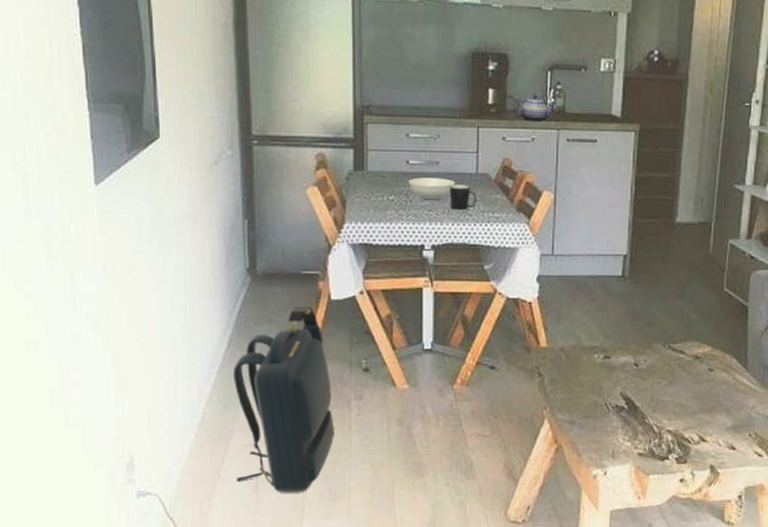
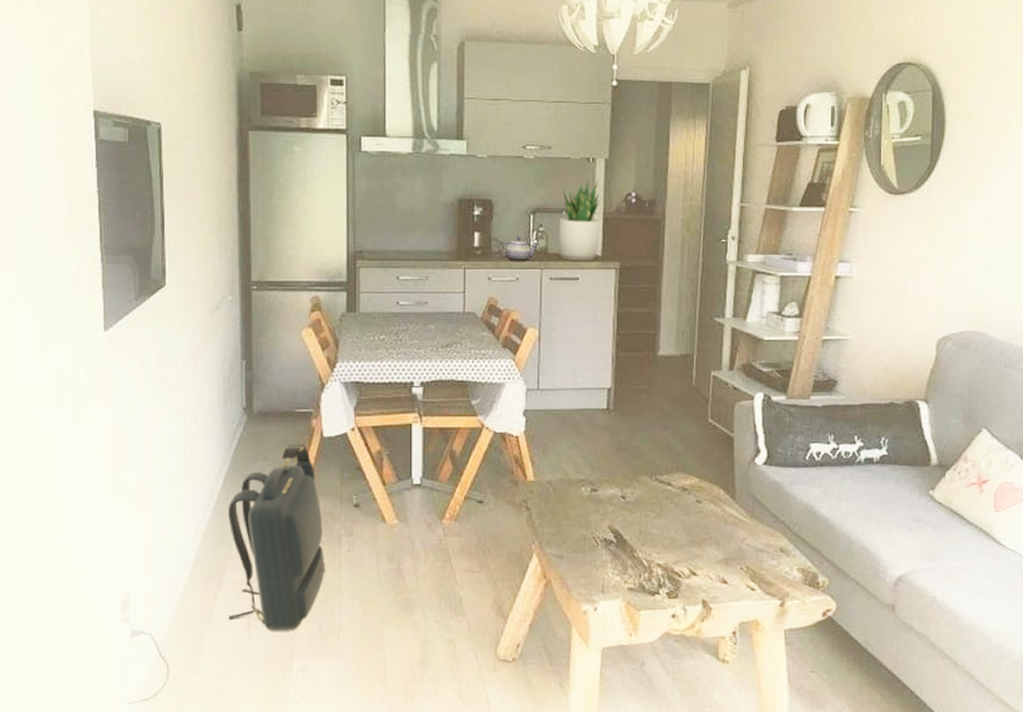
bowl: present [407,177,456,200] -> none [397,317,444,339]
mug: present [449,184,477,212] -> none [438,323,464,350]
planter: none [576,35,623,123] -> present [558,179,602,262]

